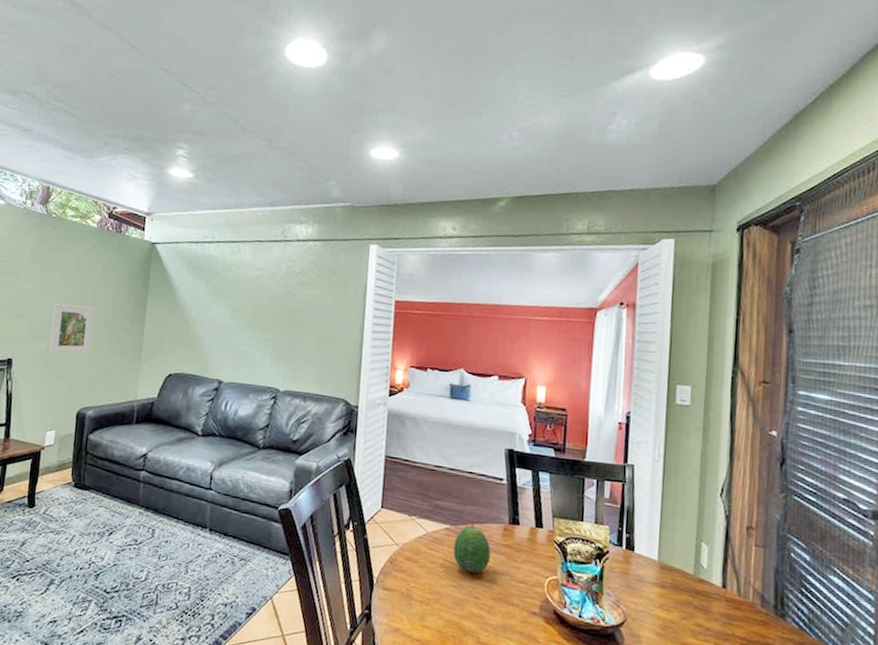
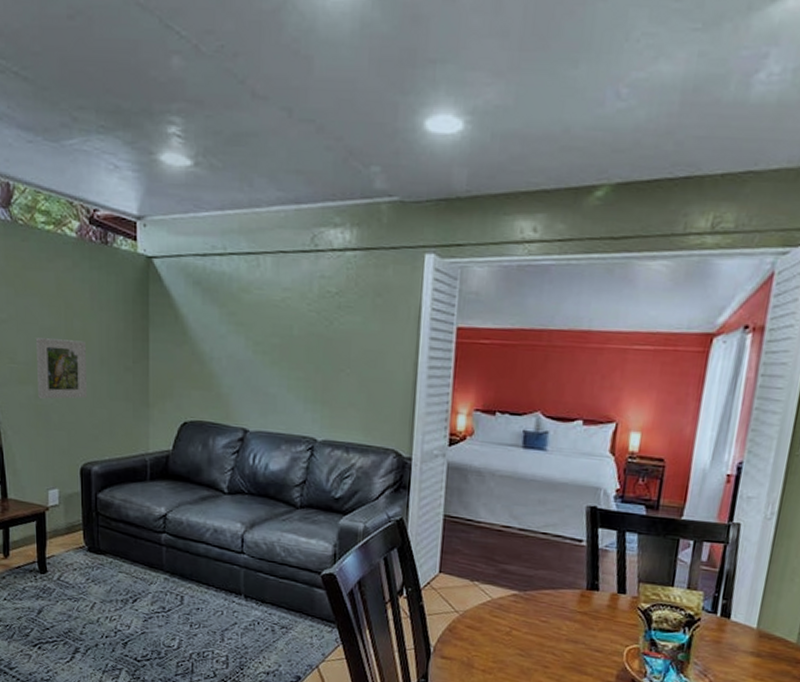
fruit: present [453,524,491,574] -> none [521,590,564,642]

